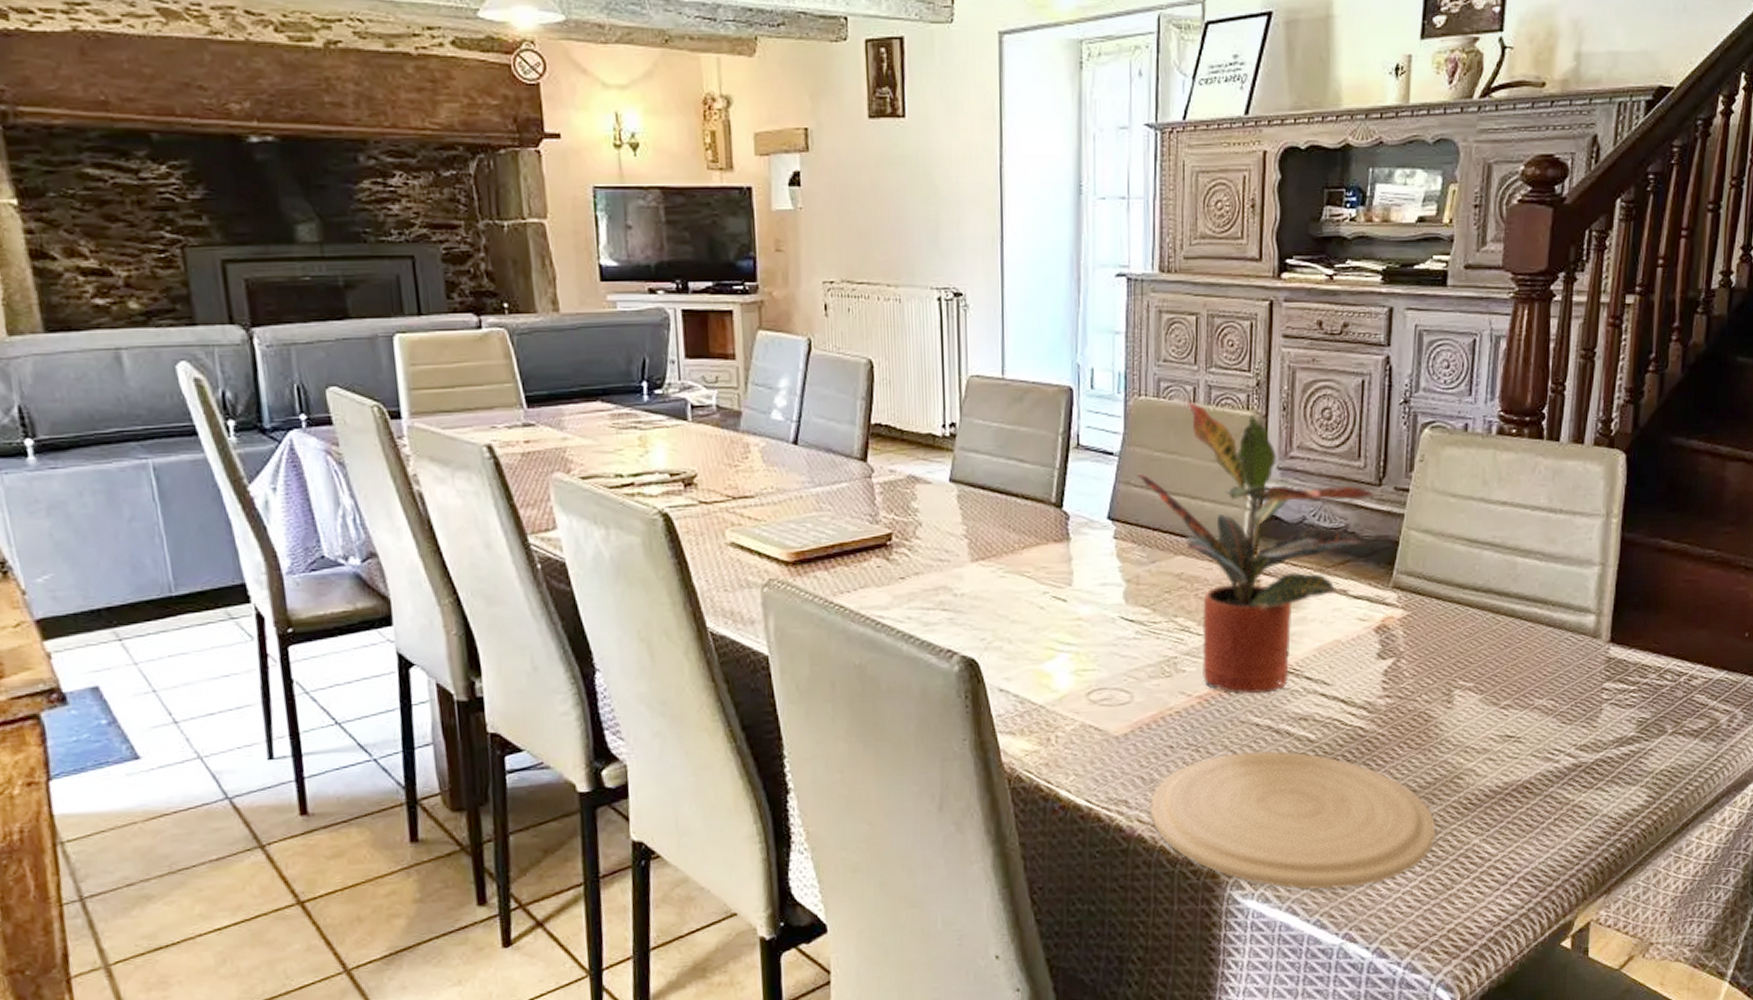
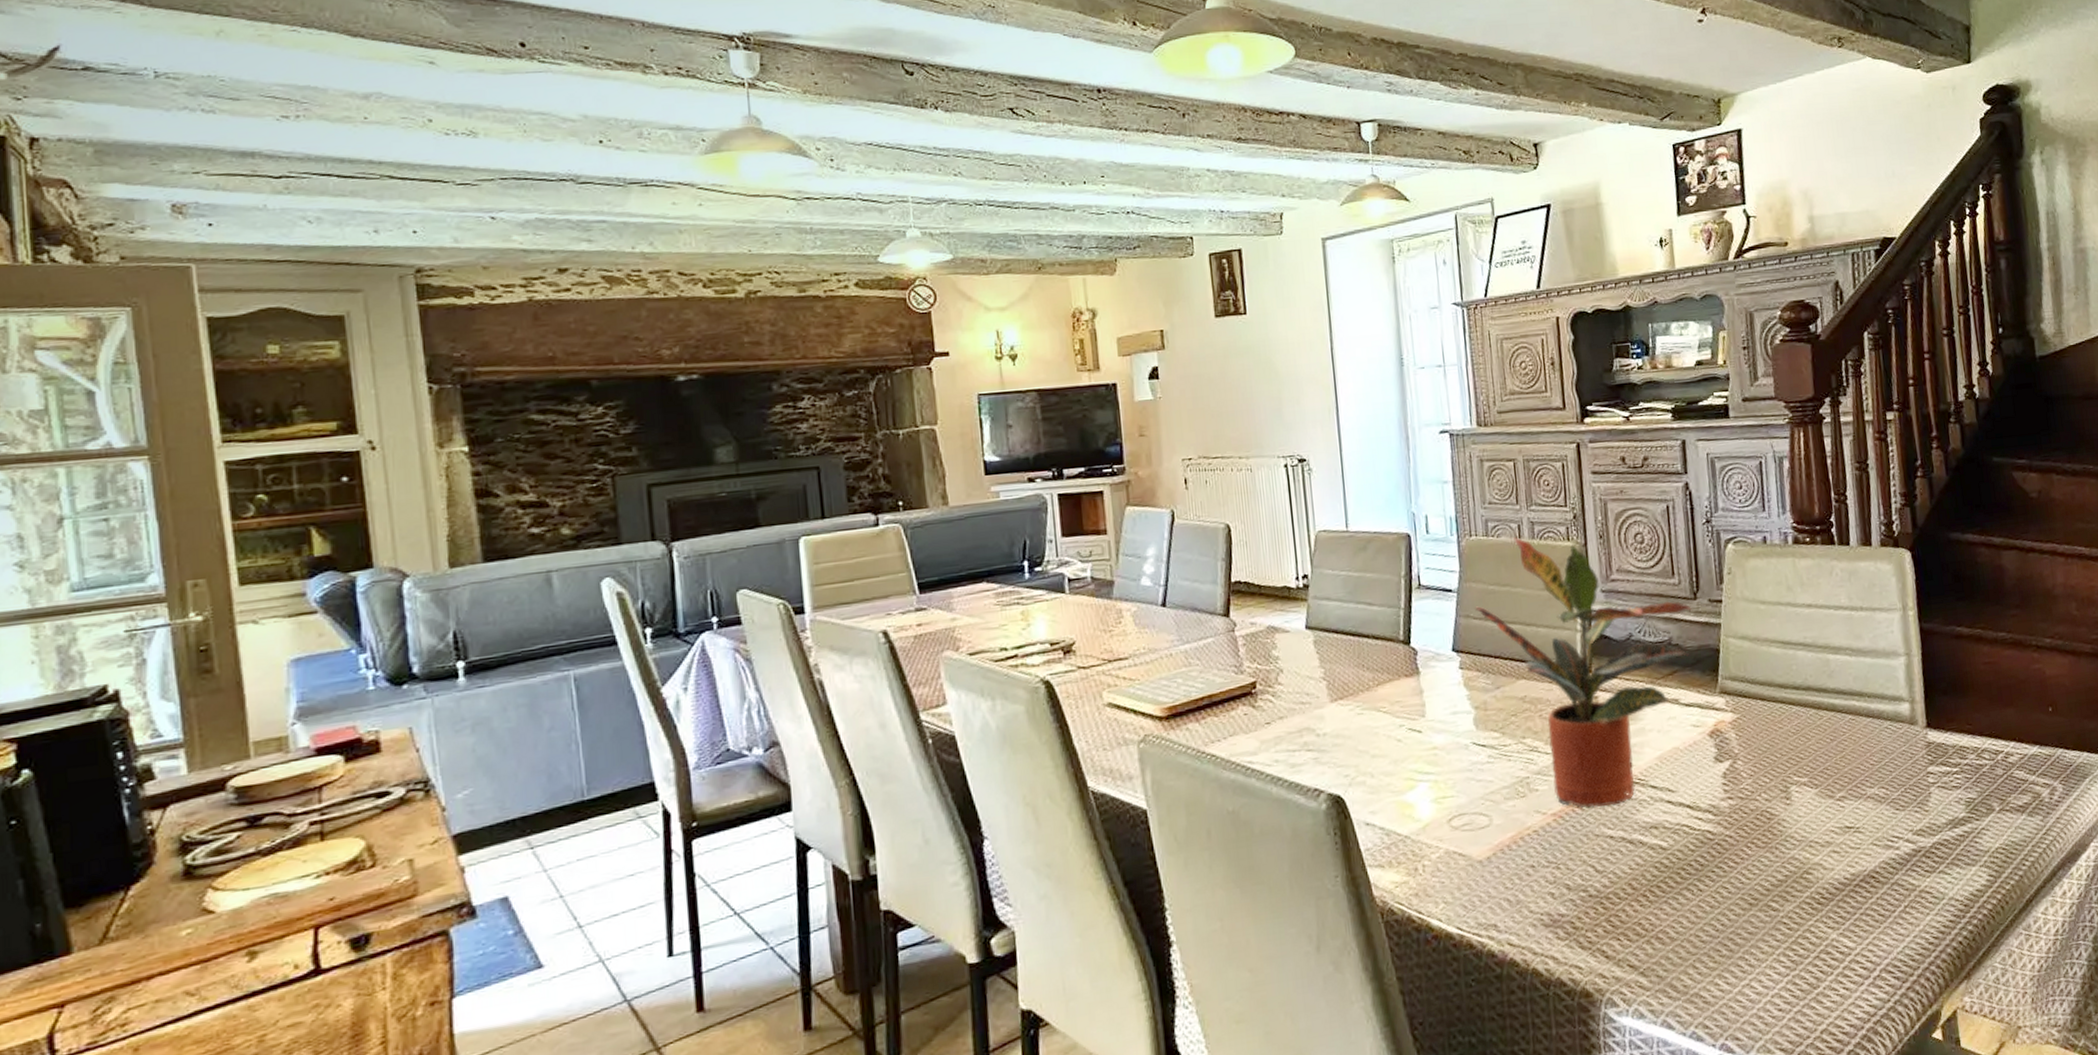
plate: present [1150,750,1436,890] -> none [1518,861,1795,1001]

